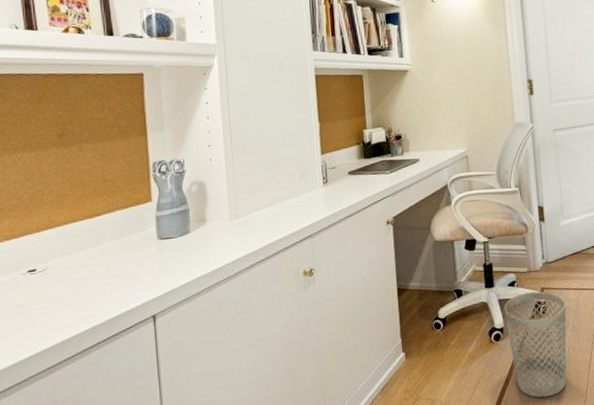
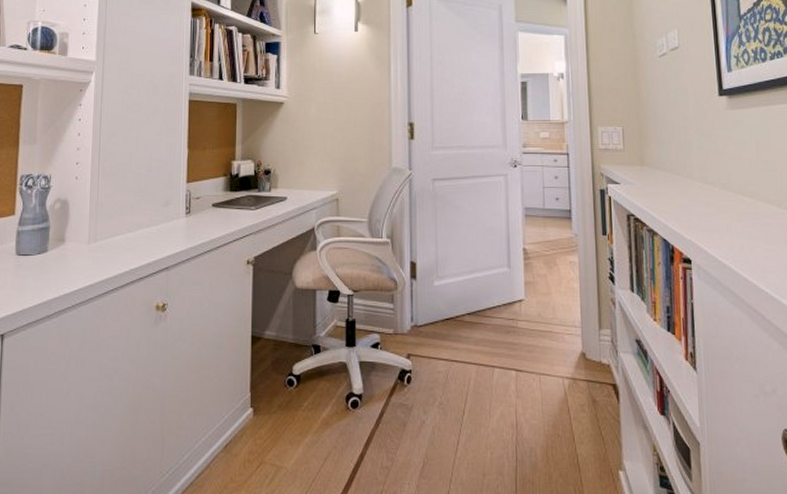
wastebasket: present [504,291,567,398] -> none [365,357,434,482]

